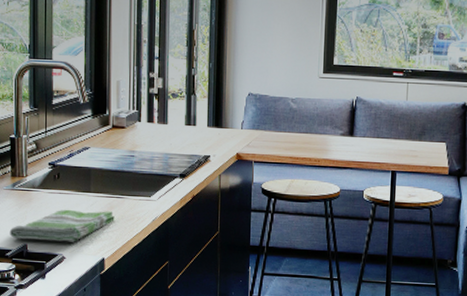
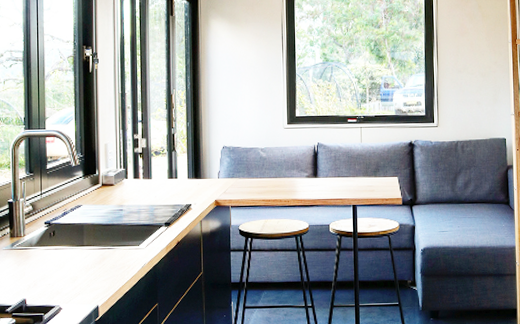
dish towel: present [9,209,115,242] -> none [9,262,107,295]

